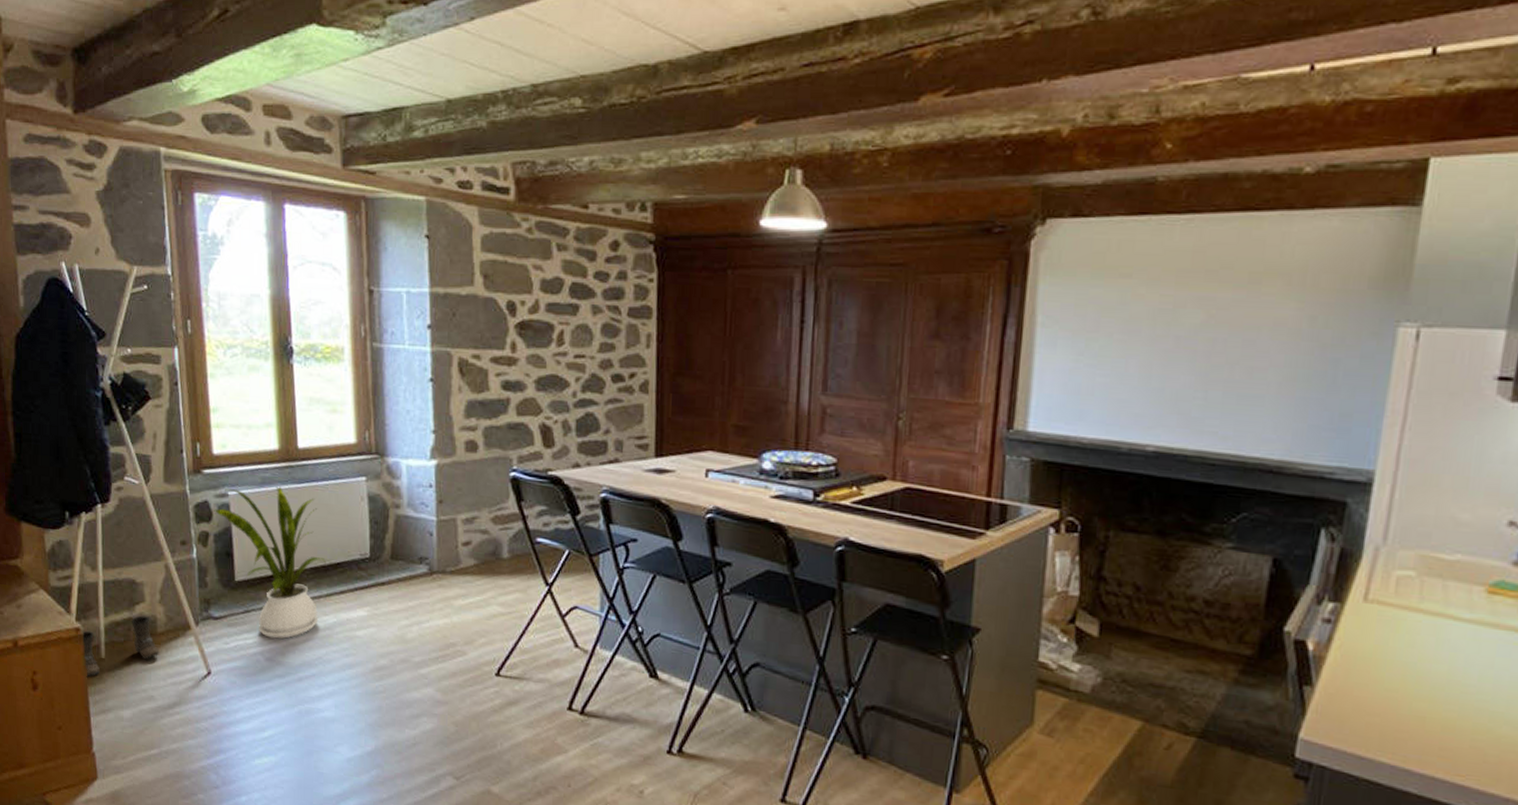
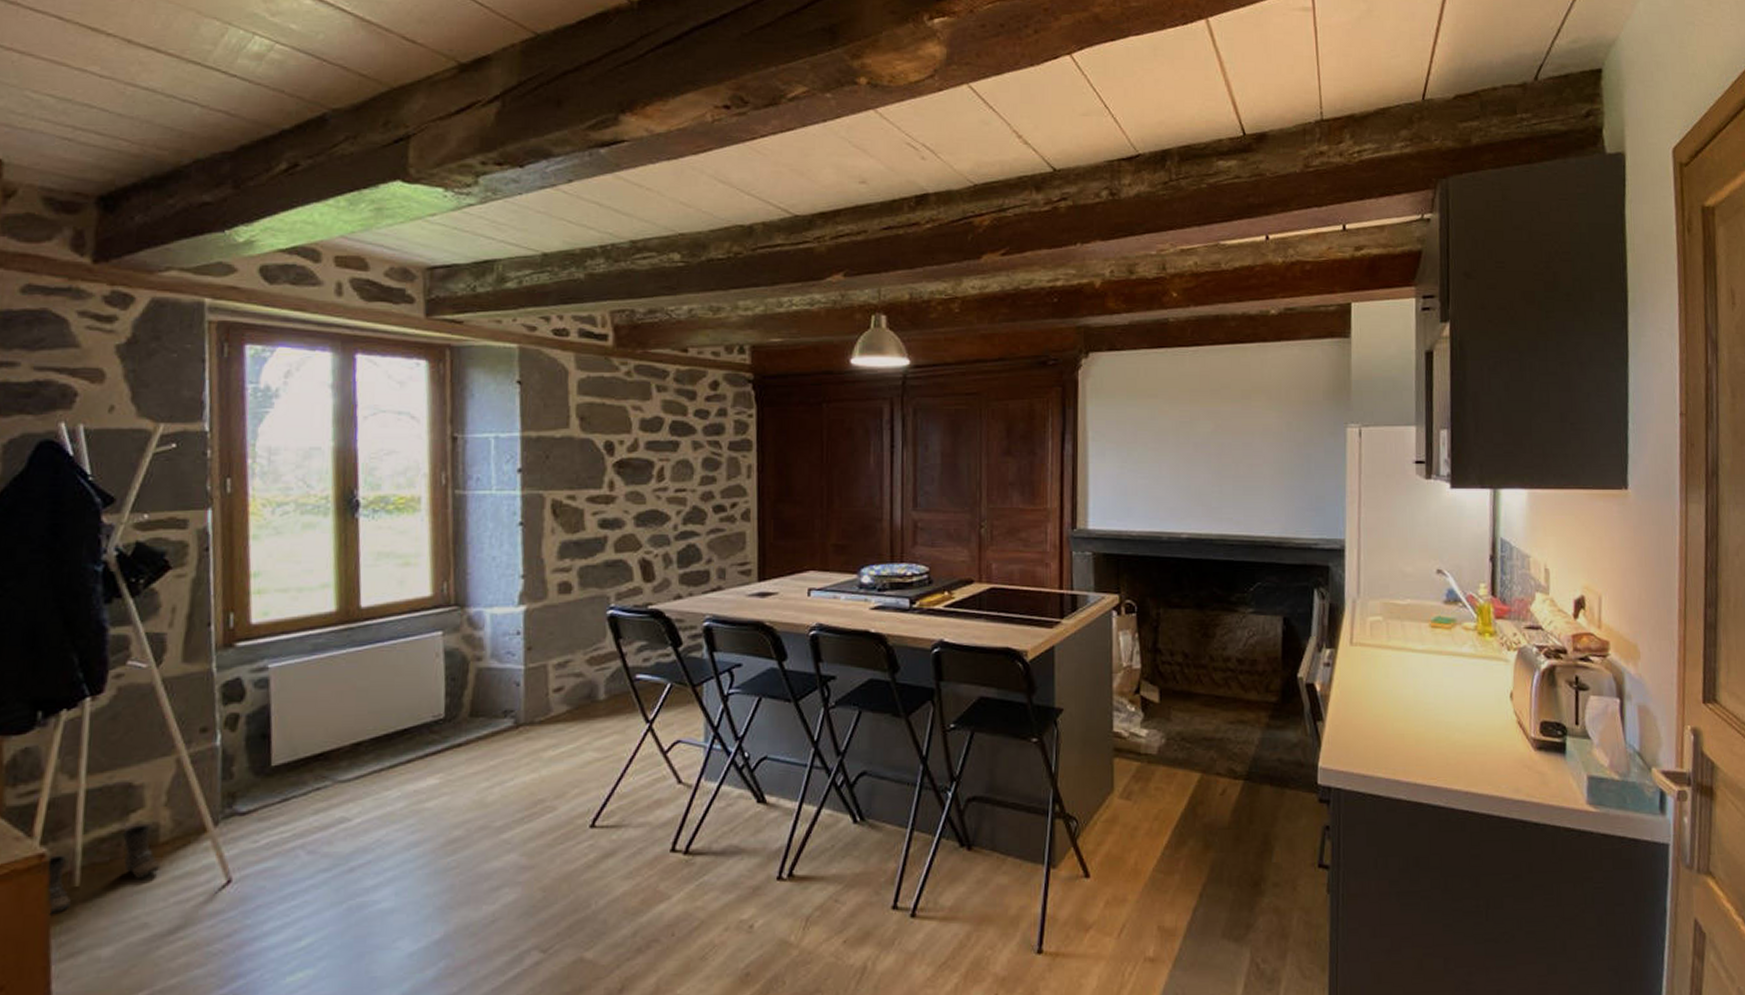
house plant: present [214,486,326,639] -> none [248,652,390,827]

